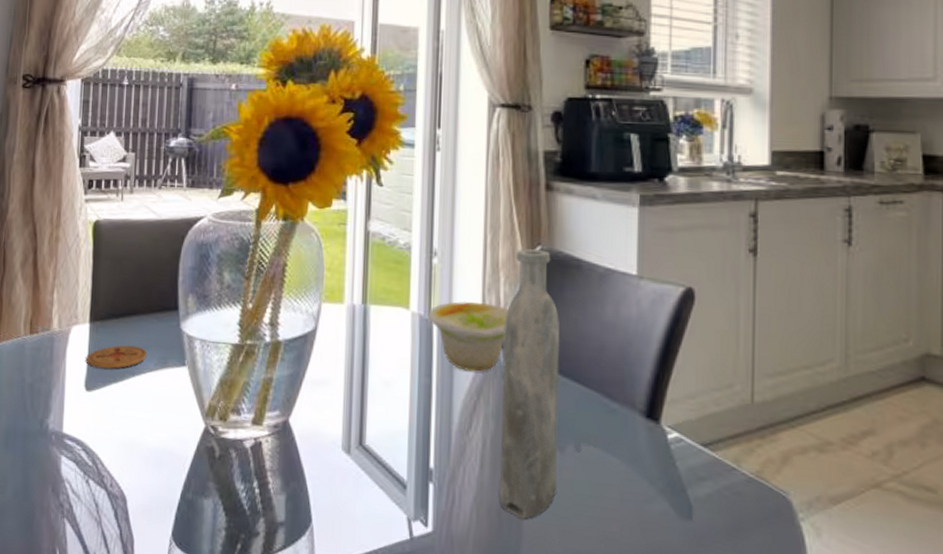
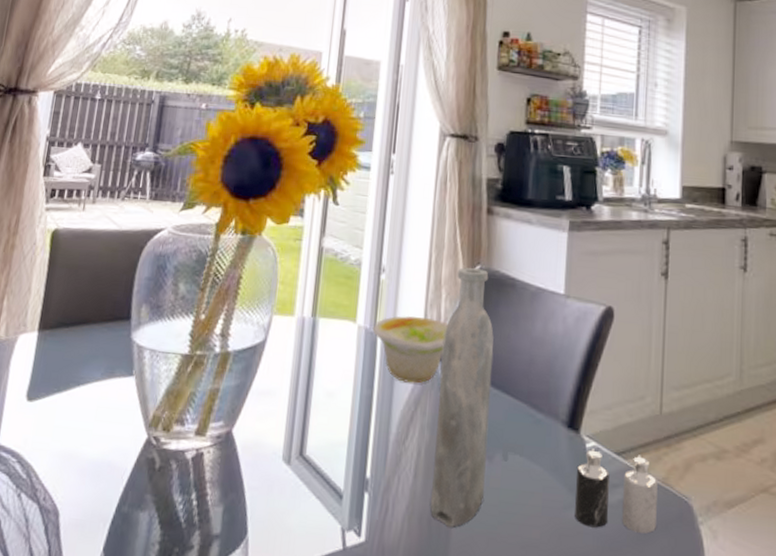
coaster: present [86,345,148,370] -> none [30,354,95,379]
candle: none [658,439,751,530] -> present [575,448,658,534]

